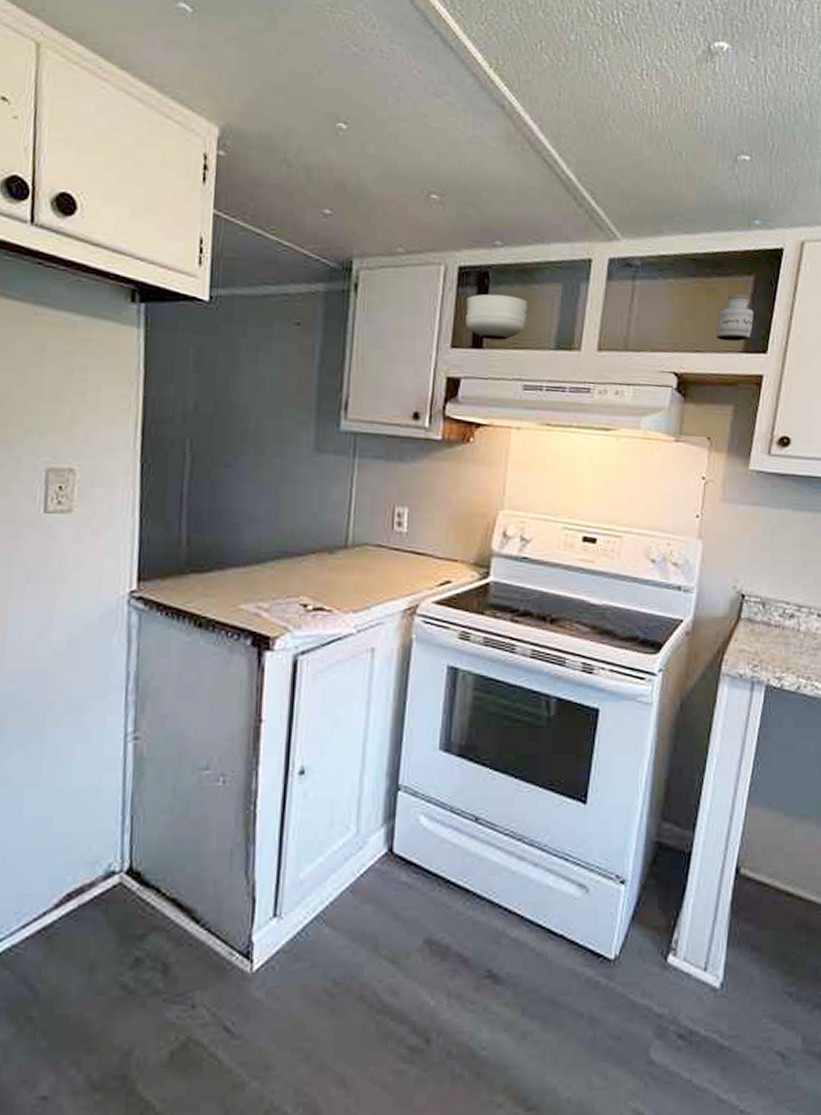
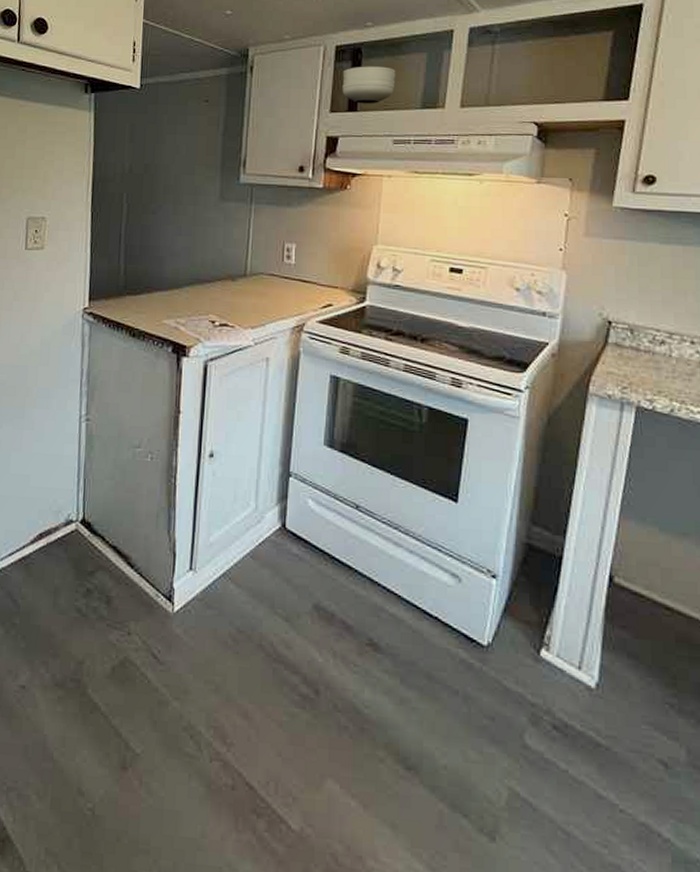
jar: present [715,293,754,342] -> none [575,48,614,92]

